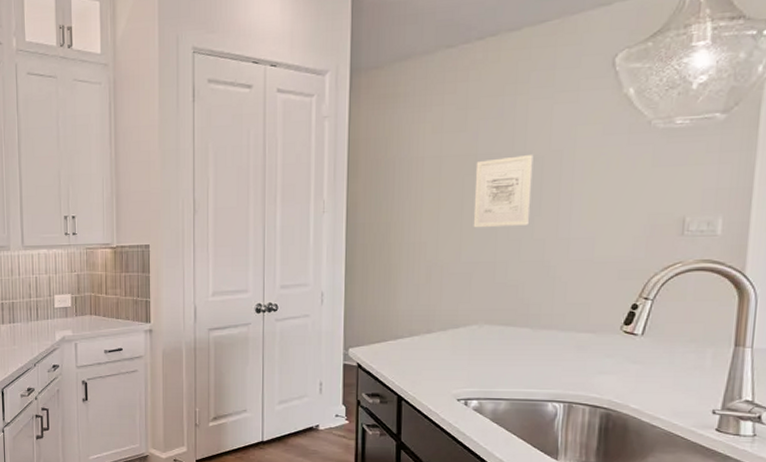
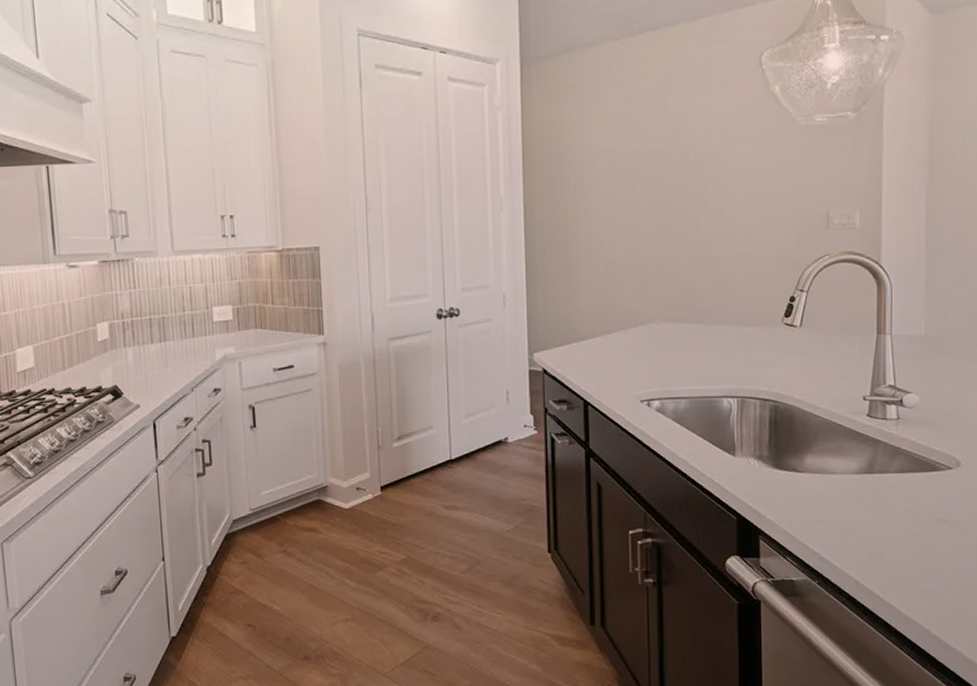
wall art: present [473,154,534,228] -> none [644,149,697,224]

